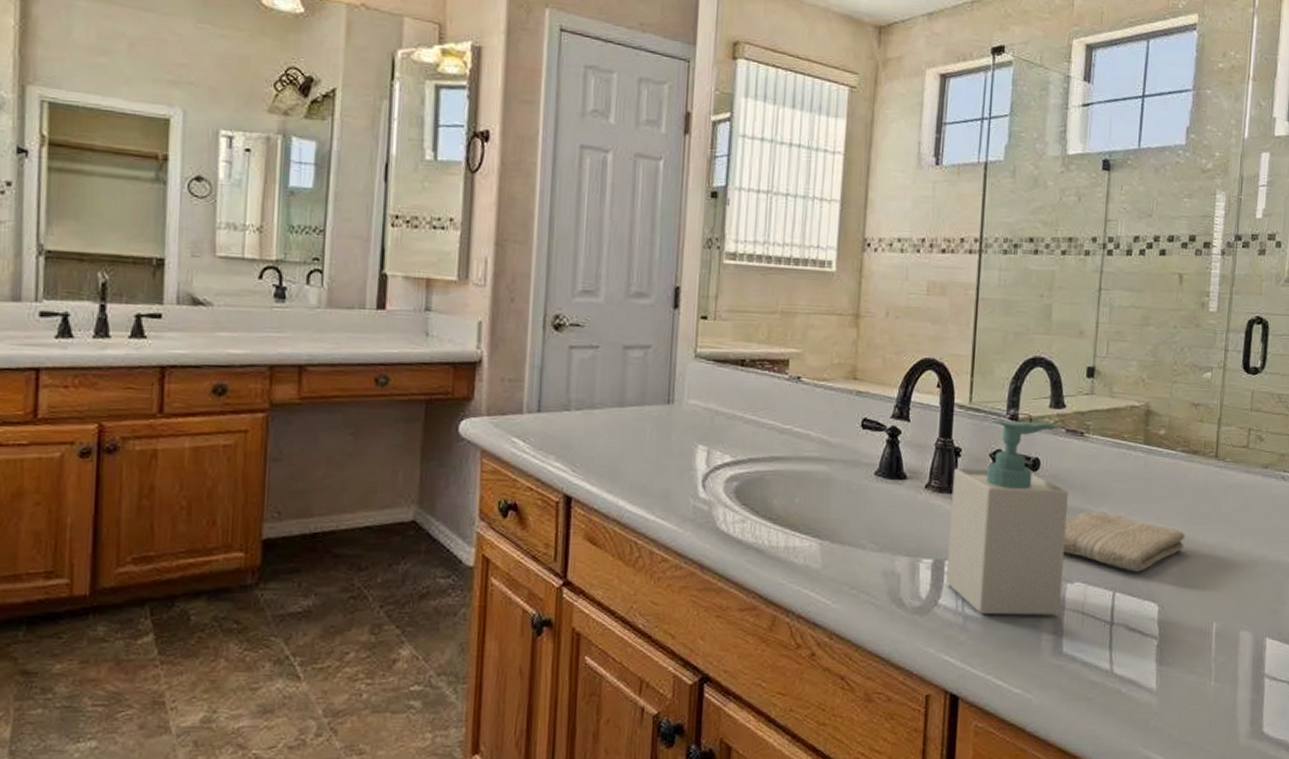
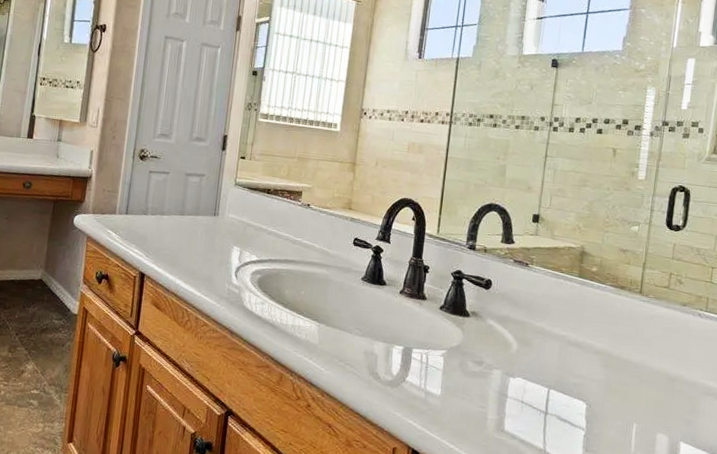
soap bottle: present [946,419,1068,615] -> none [413,248,514,401]
washcloth: present [1063,511,1185,572] -> none [508,324,611,376]

